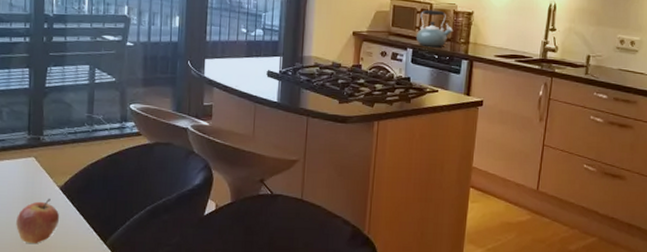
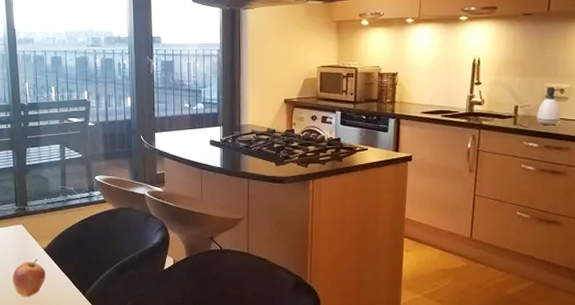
kettle: present [415,9,454,47] -> none [343,73,379,108]
soap dispenser: none [606,39,634,78] -> present [536,87,564,126]

